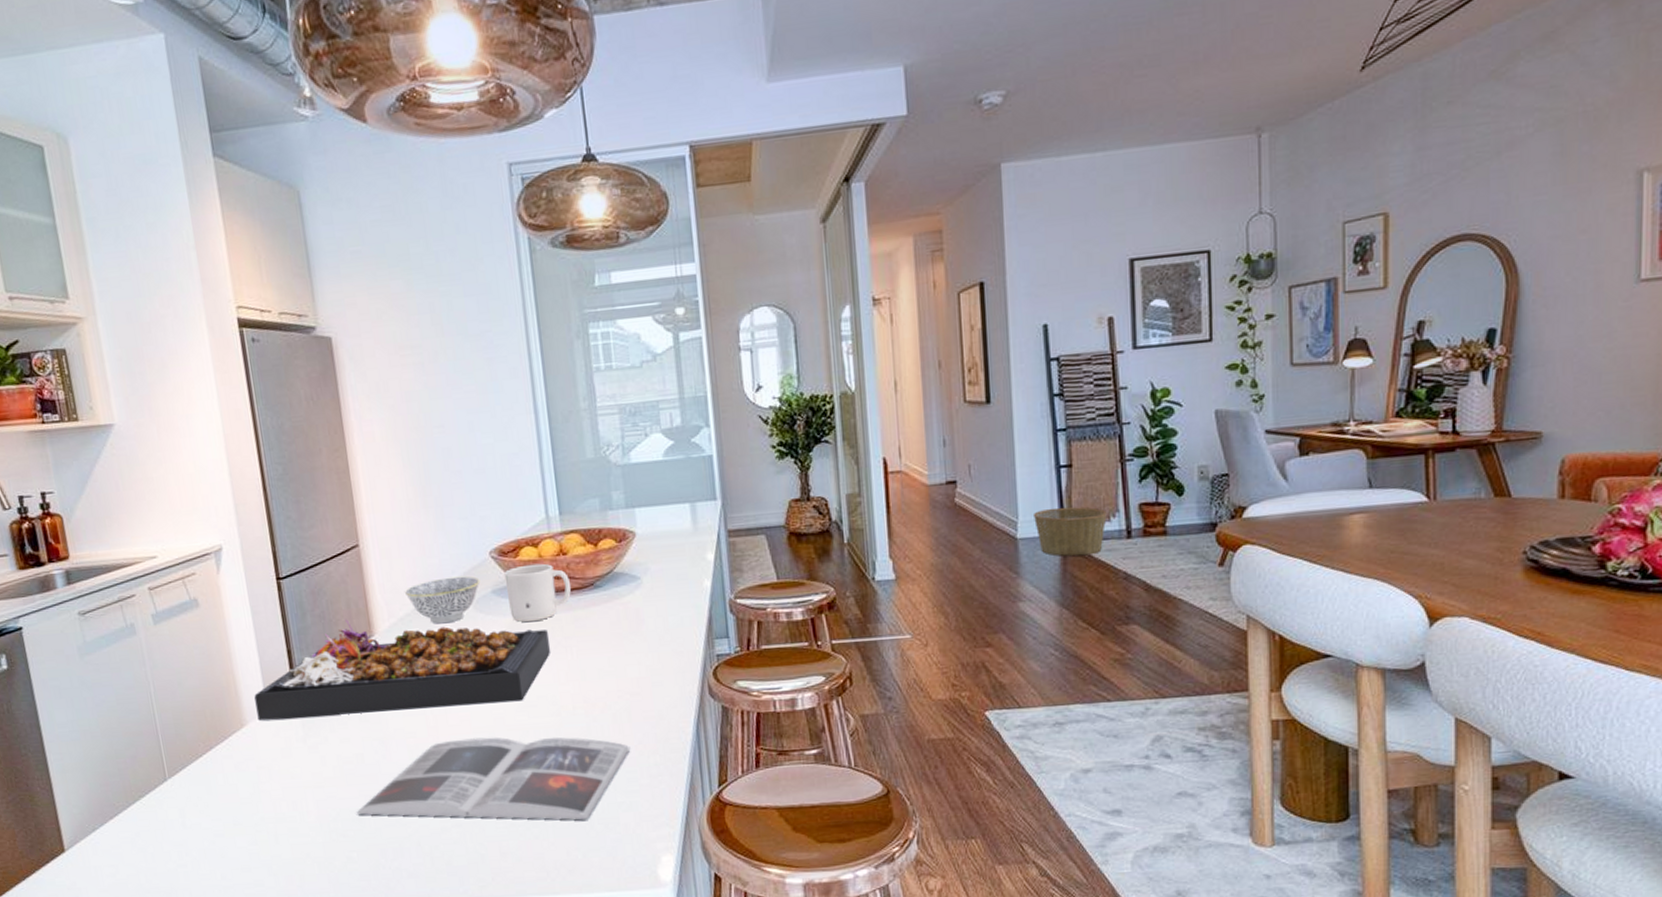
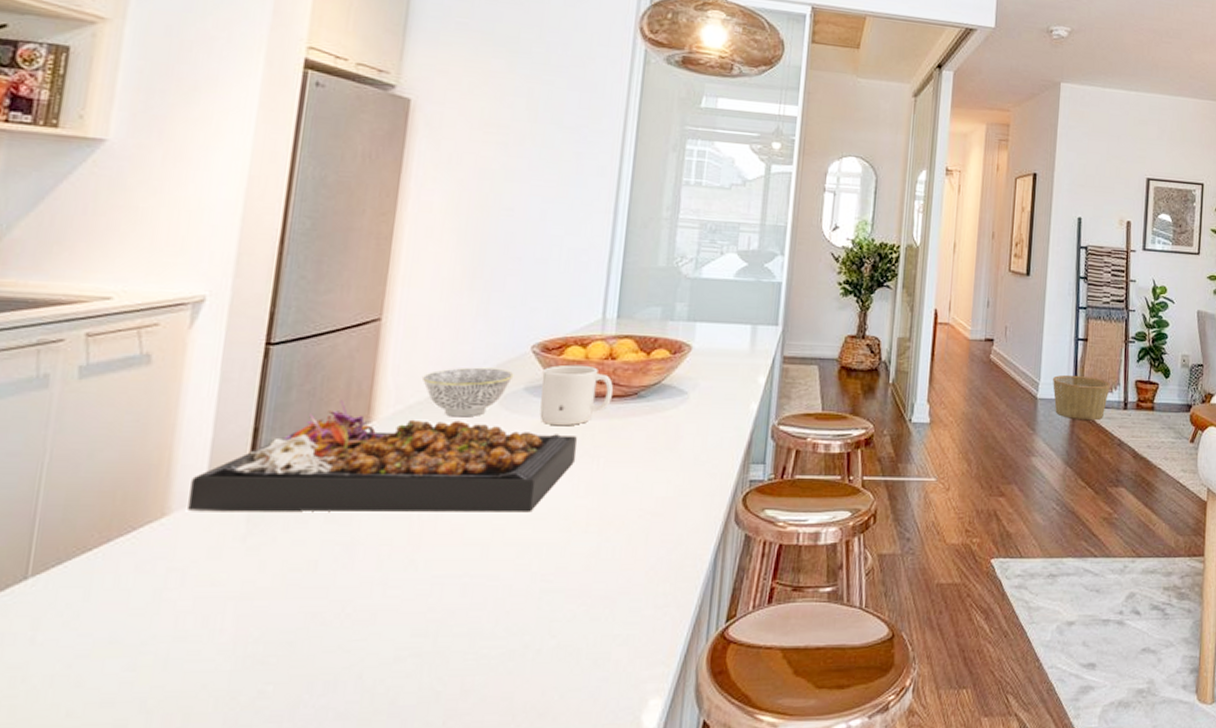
magazine: present [356,737,631,820] -> none [287,551,640,654]

